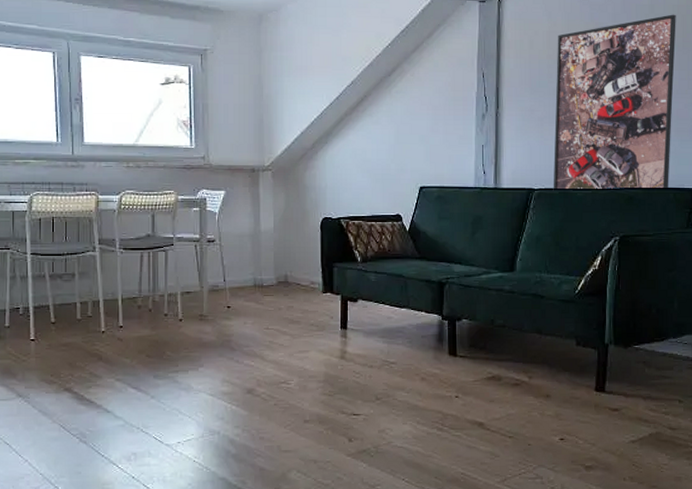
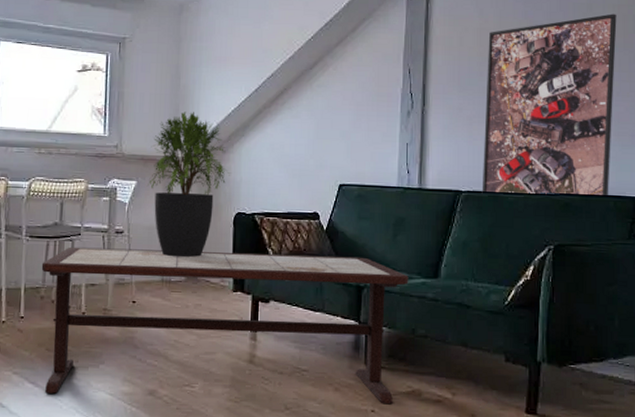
coffee table: none [137,255,487,397] -> present [41,247,409,403]
potted plant: none [236,121,316,263] -> present [148,112,231,258]

